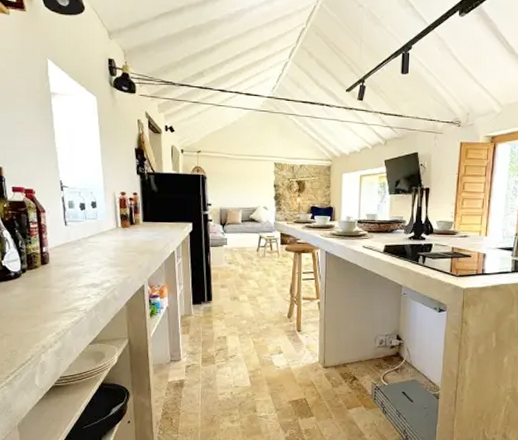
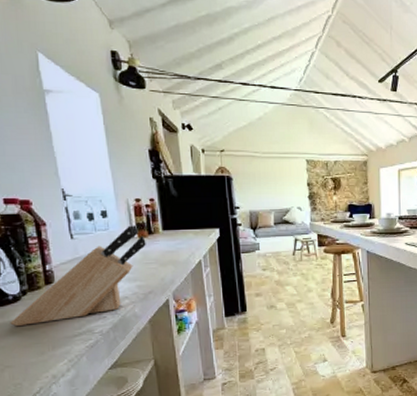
knife block: none [11,216,128,300] -> present [10,225,146,327]

